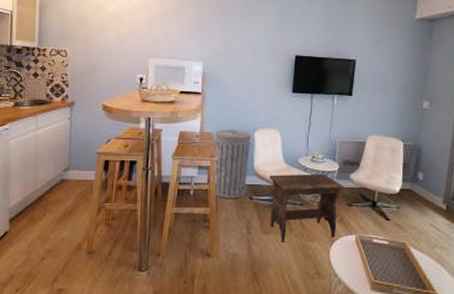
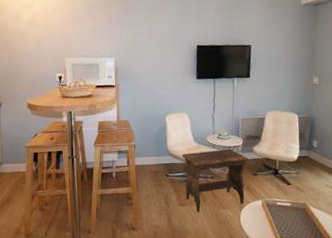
trash can: present [213,129,252,199] -> none [129,115,164,178]

